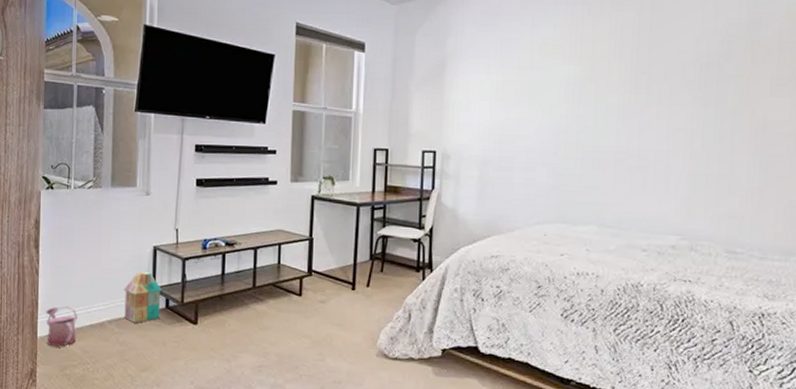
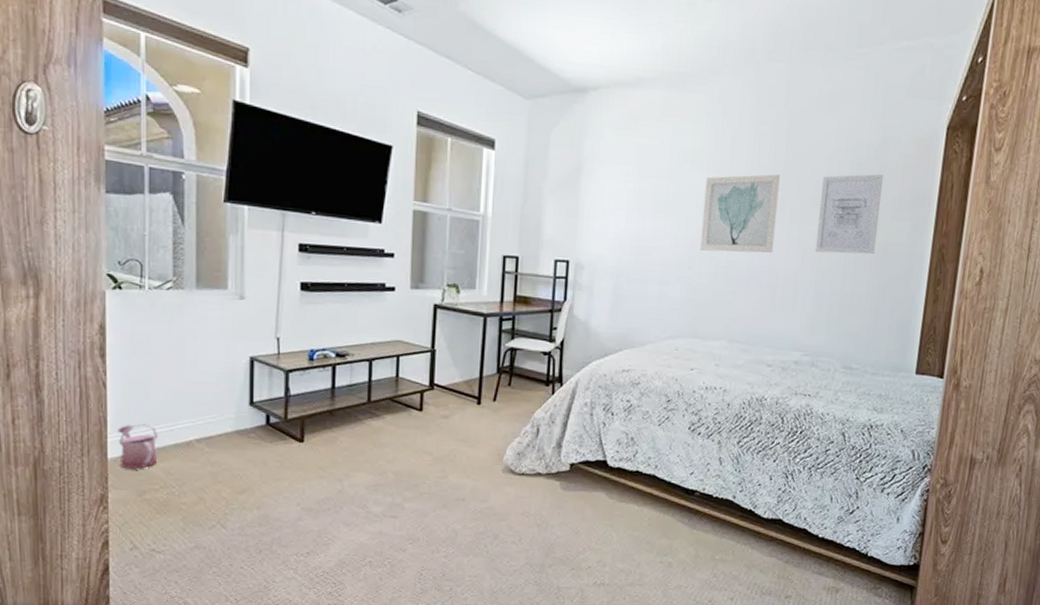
toy house: present [124,272,163,323] -> none [215,385,262,442]
wall art: none [565,58,645,137] -> present [700,174,780,253]
wall art: none [688,51,758,134] -> present [816,173,884,255]

